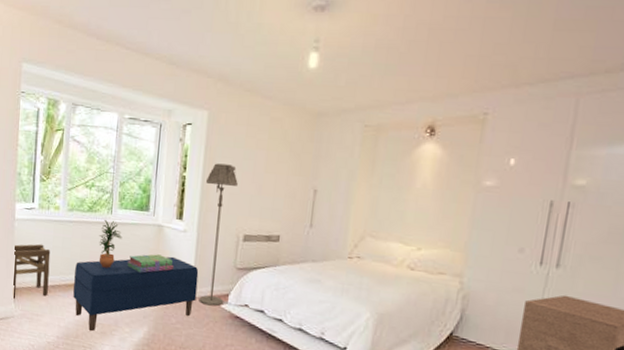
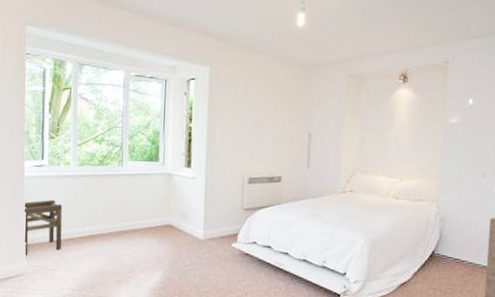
bench: present [73,256,199,332] -> none [87,202,209,281]
potted plant: present [99,220,123,268] -> none [111,172,134,218]
stack of books: present [127,254,174,273] -> none [140,201,186,220]
floor lamp: present [199,163,238,306] -> none [210,114,240,246]

